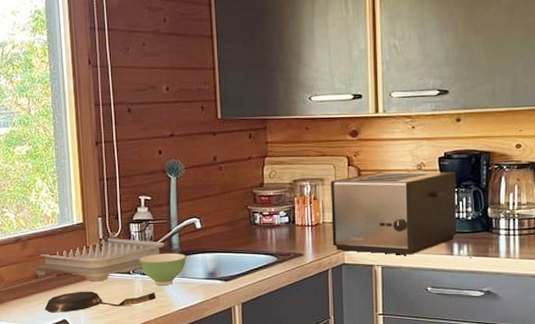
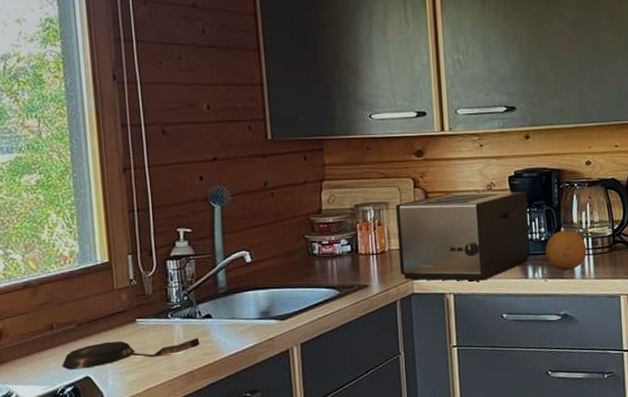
dish rack: present [29,236,165,282] -> none [41,276,210,330]
bowl: present [137,252,187,286] -> none [177,291,236,330]
fruit: none [472,210,513,250] -> present [545,229,587,271]

